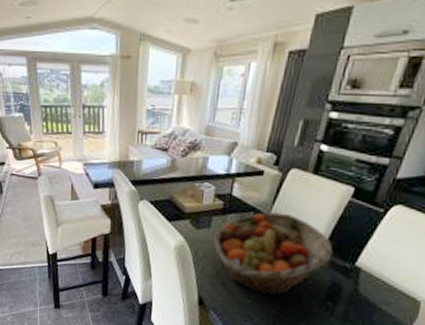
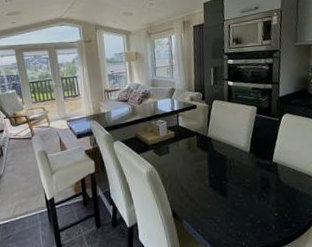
fruit basket: present [213,212,334,296] -> none [172,132,256,198]

